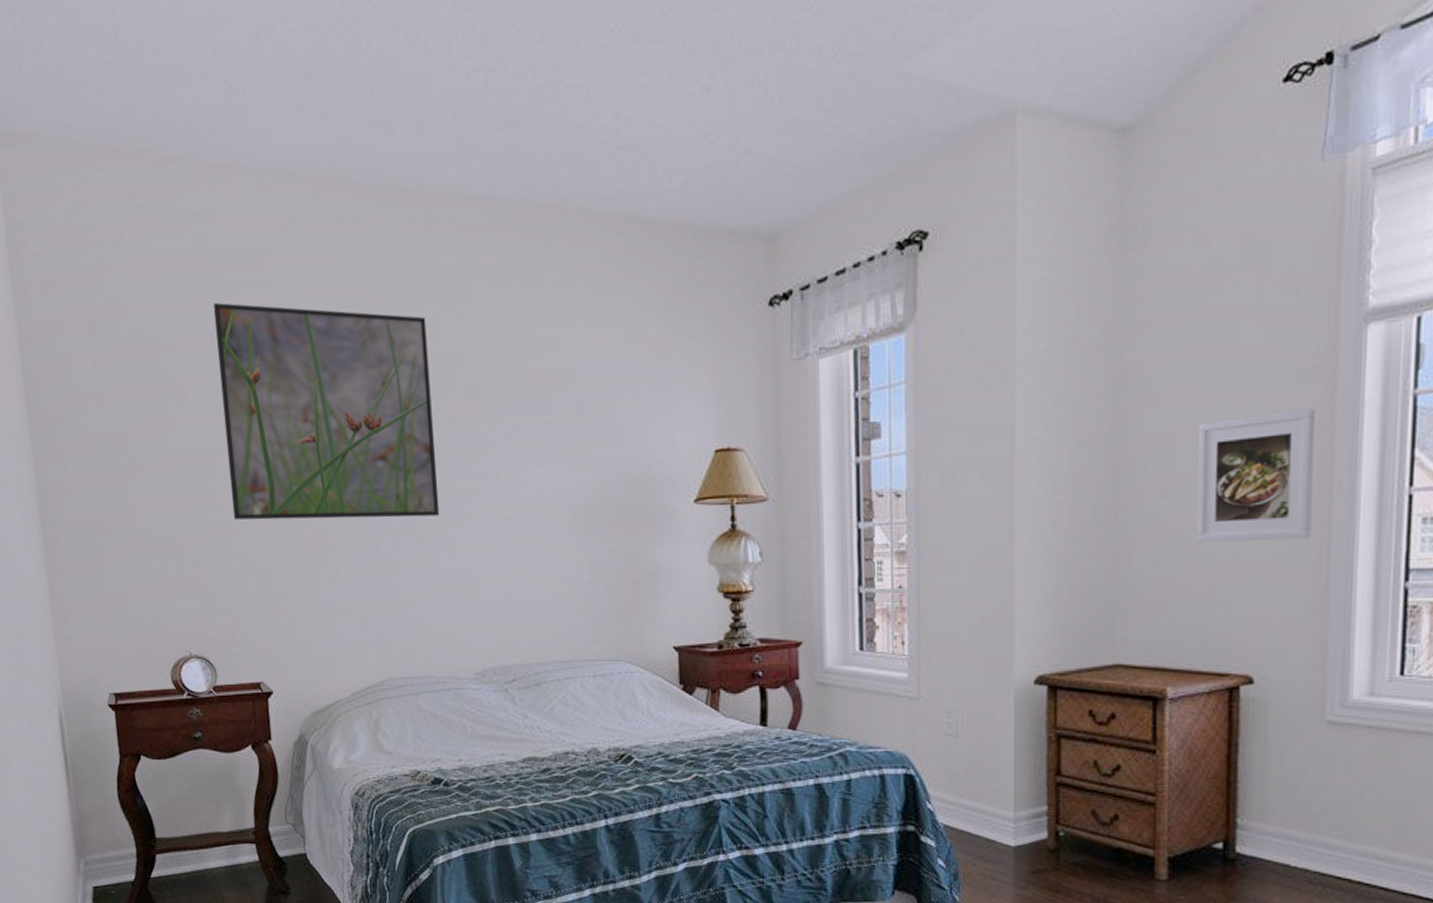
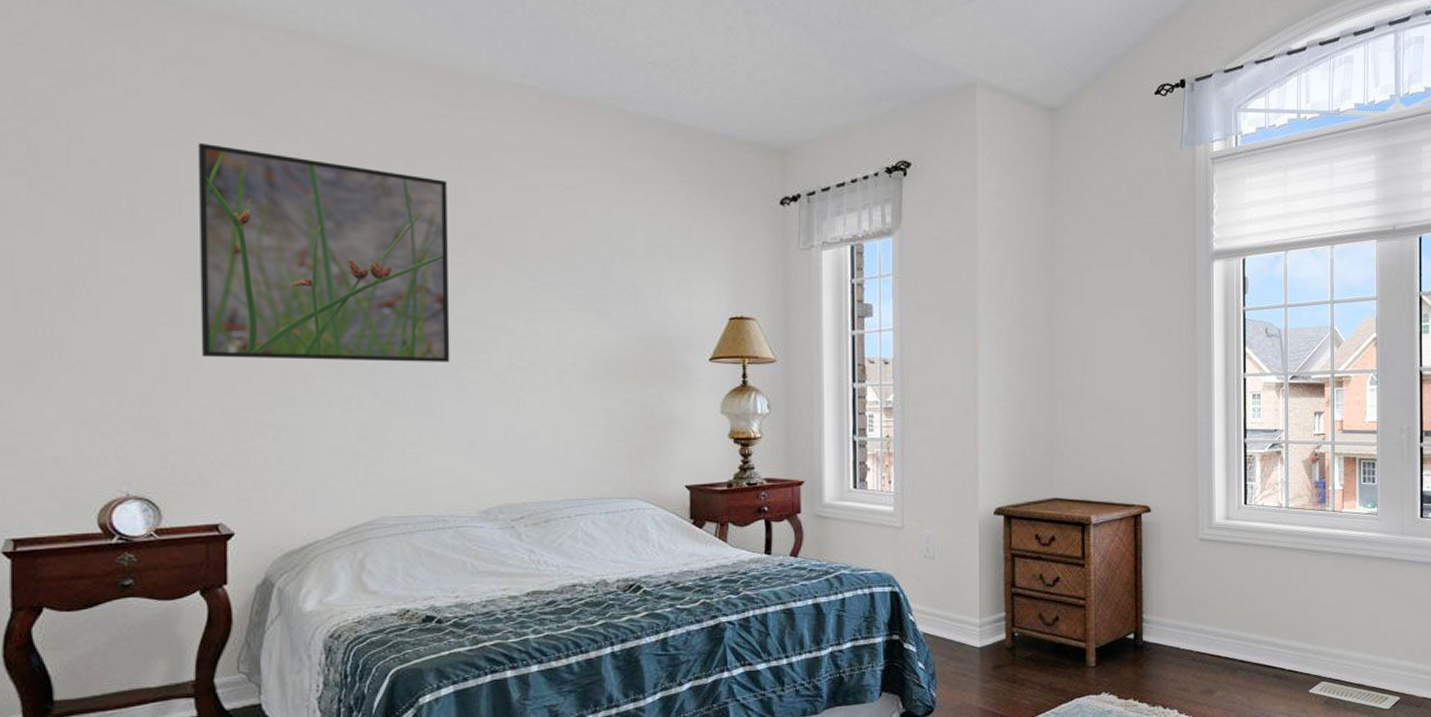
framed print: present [1196,409,1316,542] -> none [1108,316,1184,407]

